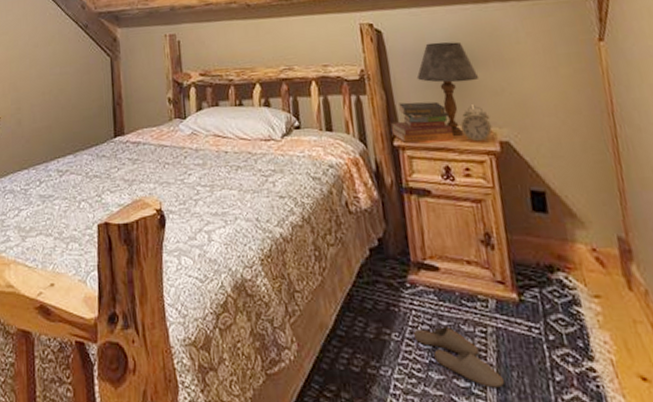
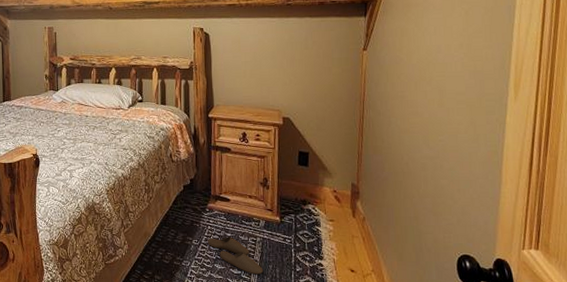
books: present [391,101,454,143] -> none [208,87,252,116]
table lamp: present [416,42,479,136] -> none [230,44,275,112]
alarm clock: present [461,106,493,143] -> none [258,92,279,118]

